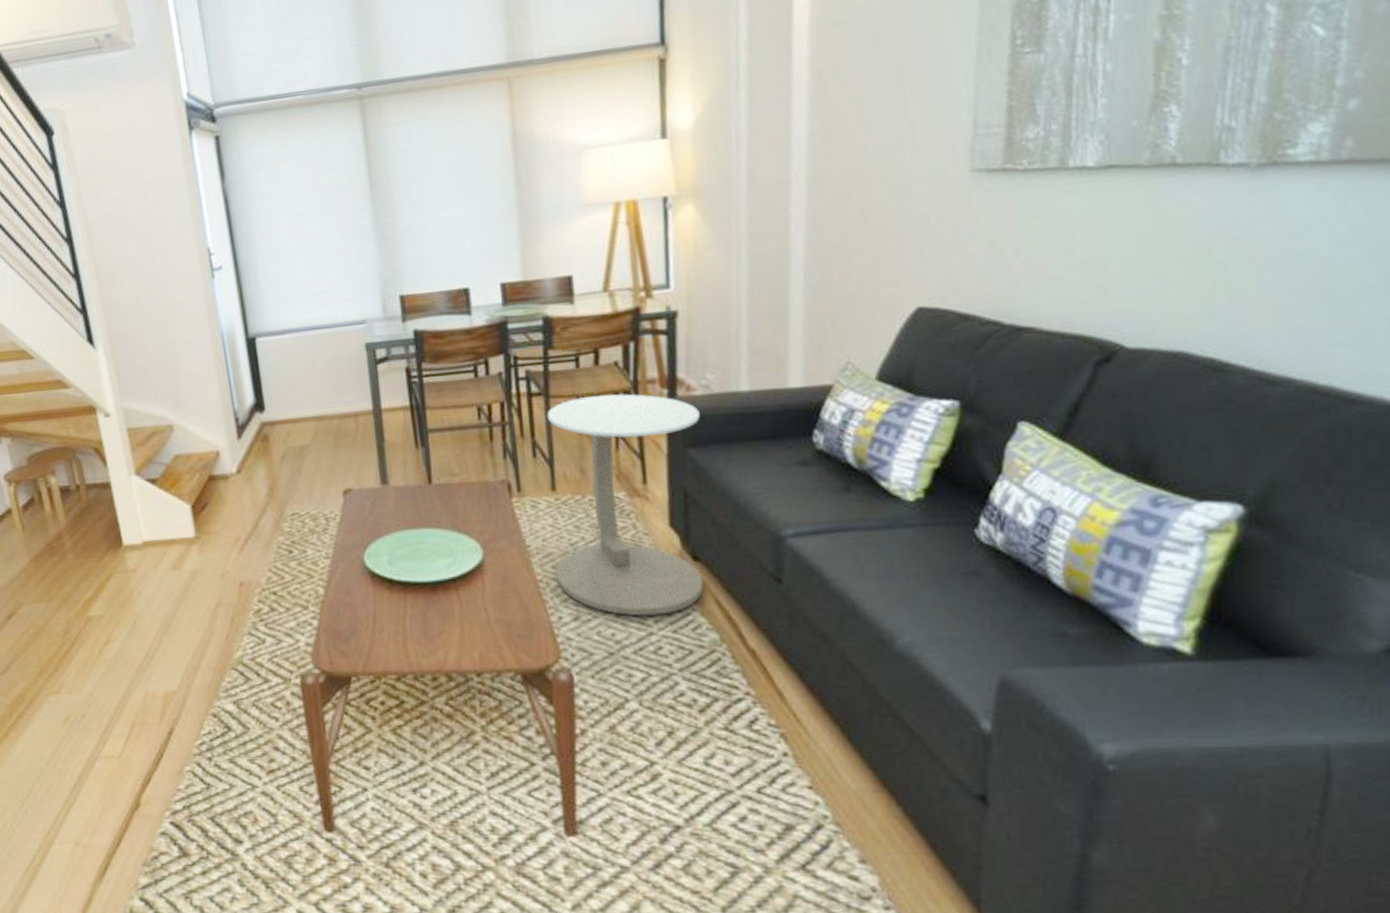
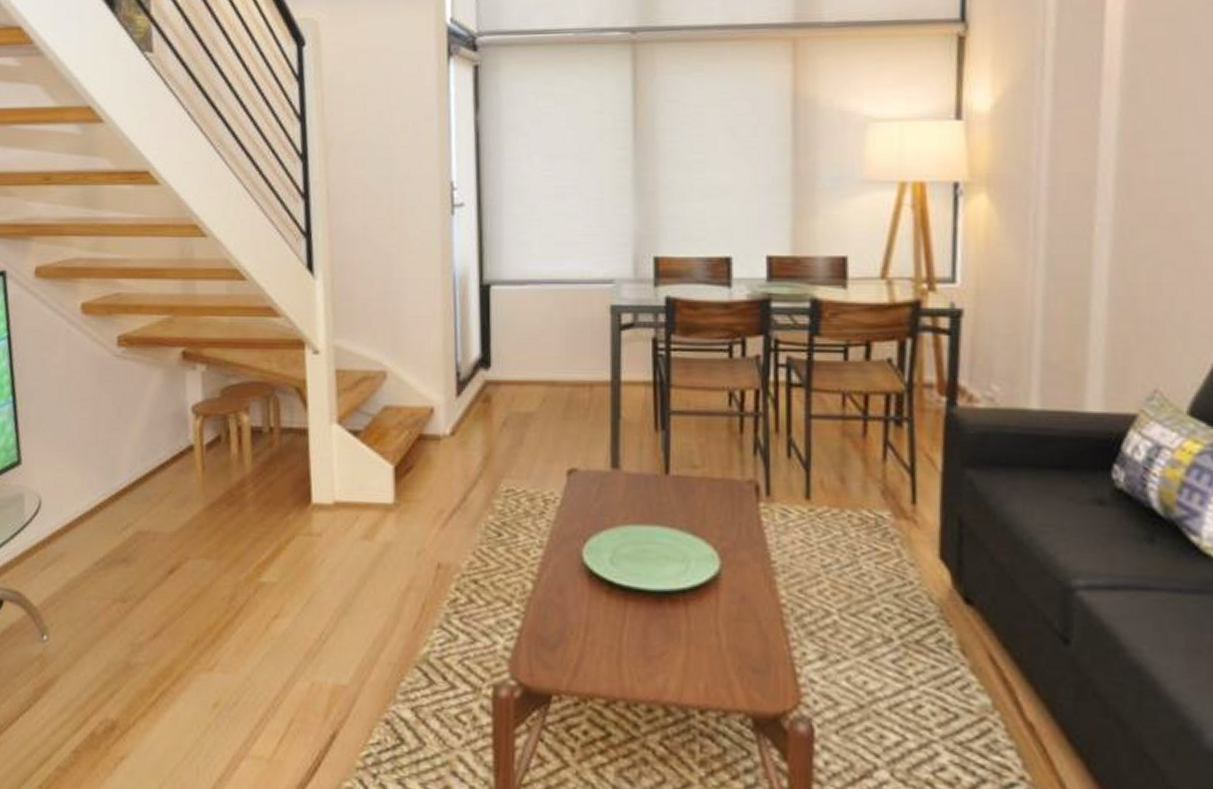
side table: present [546,394,704,616] -> none [803,394,982,666]

